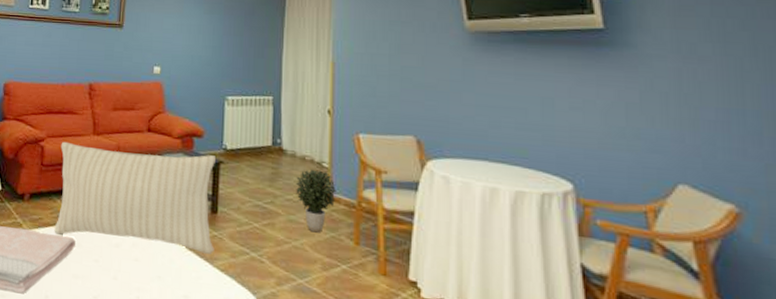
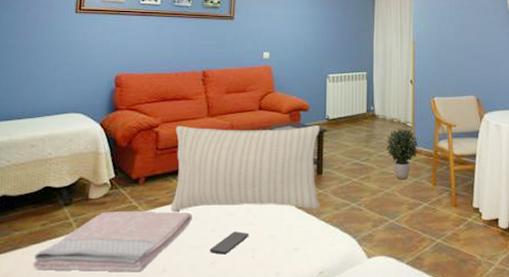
smartphone: none [92,265,135,290] -> present [209,232,249,255]

